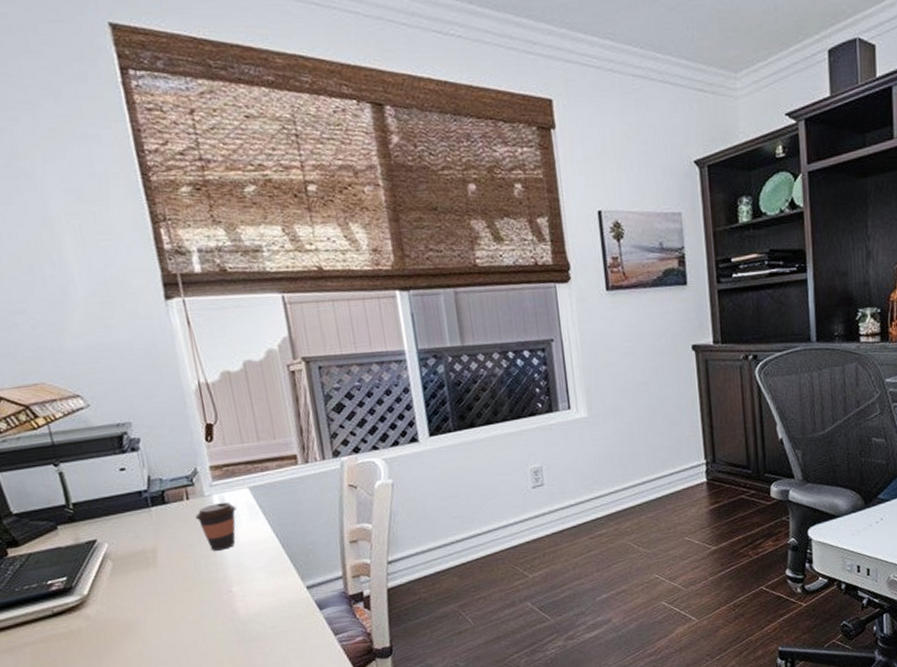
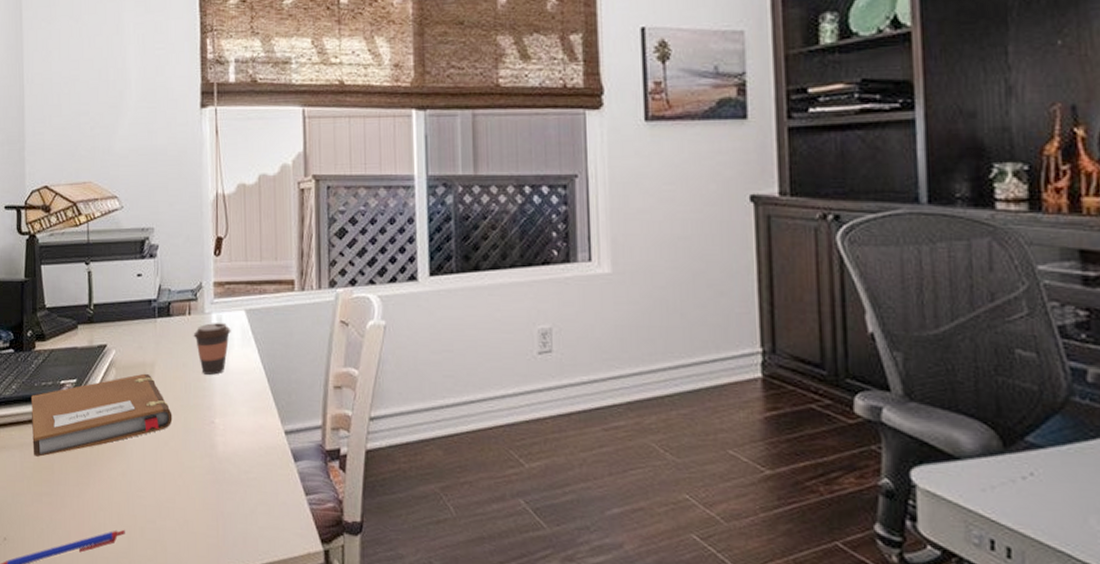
notebook: none [13,559,186,656] -> present [31,373,173,457]

